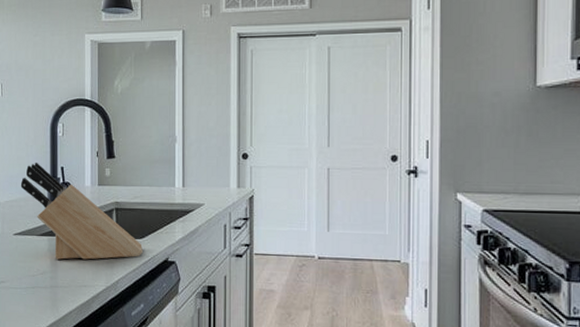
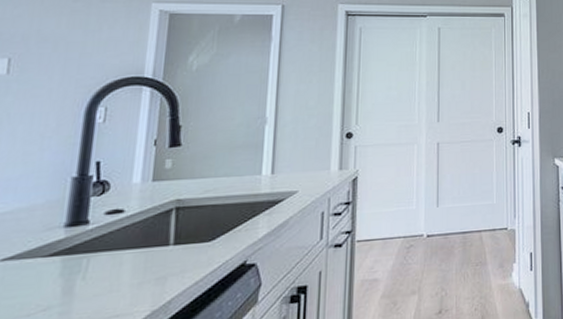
knife block: present [20,162,143,260] -> none [22,157,211,286]

